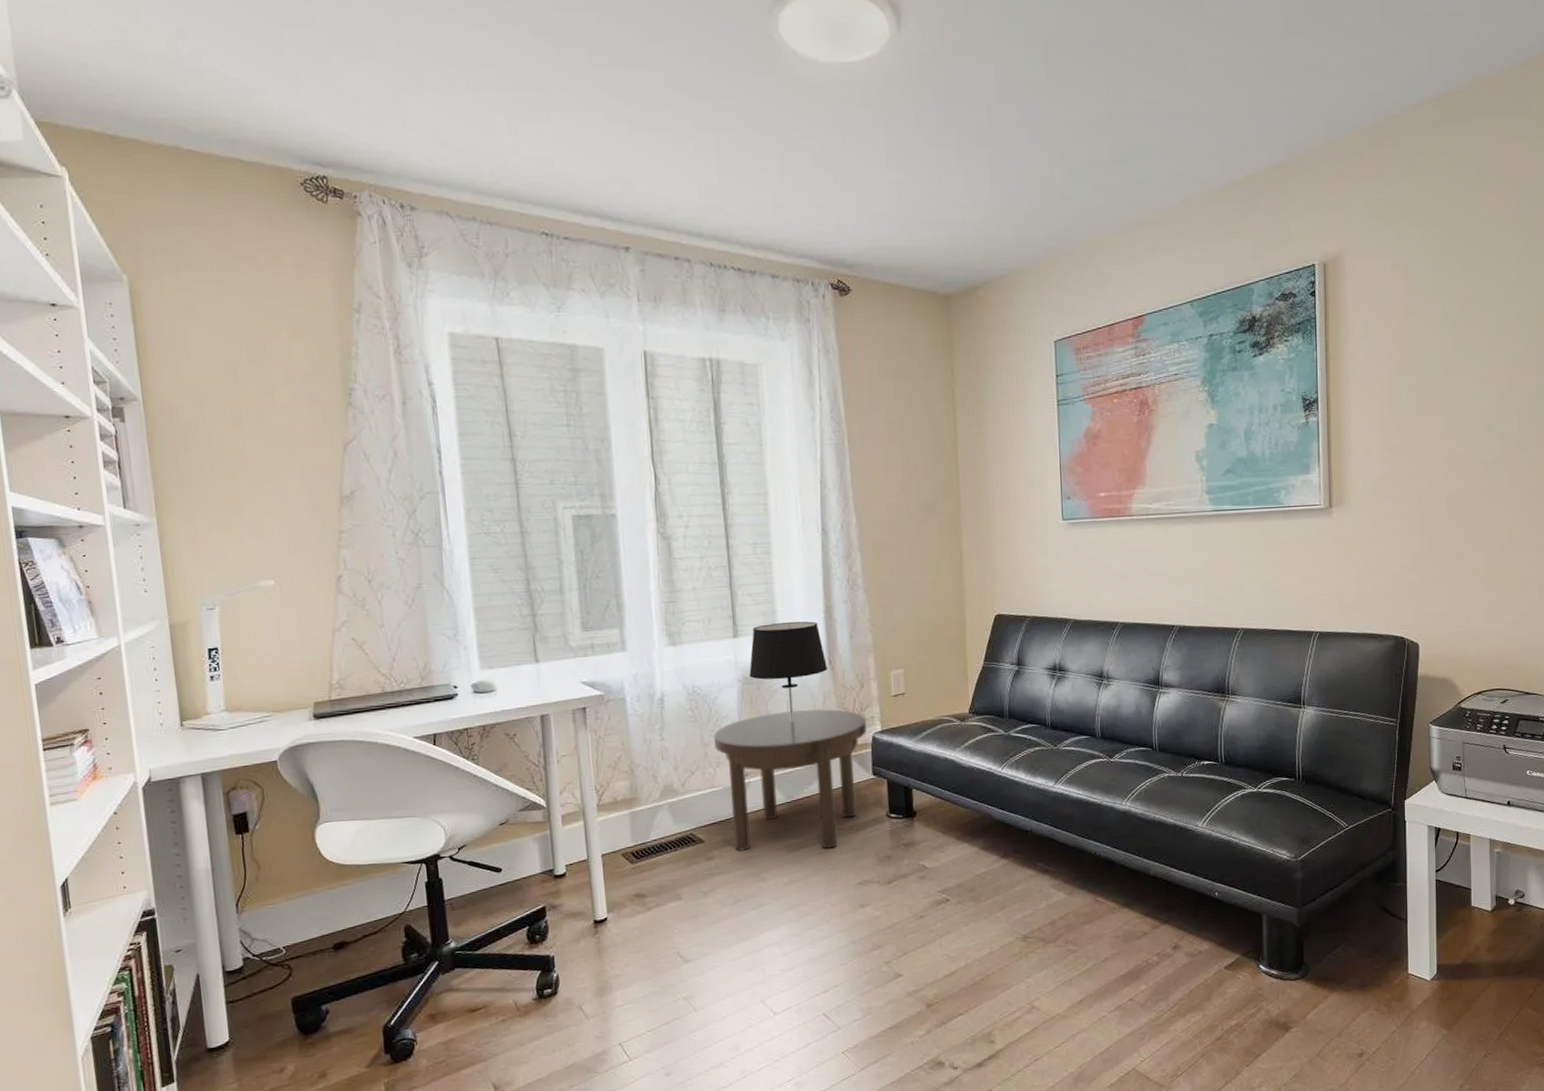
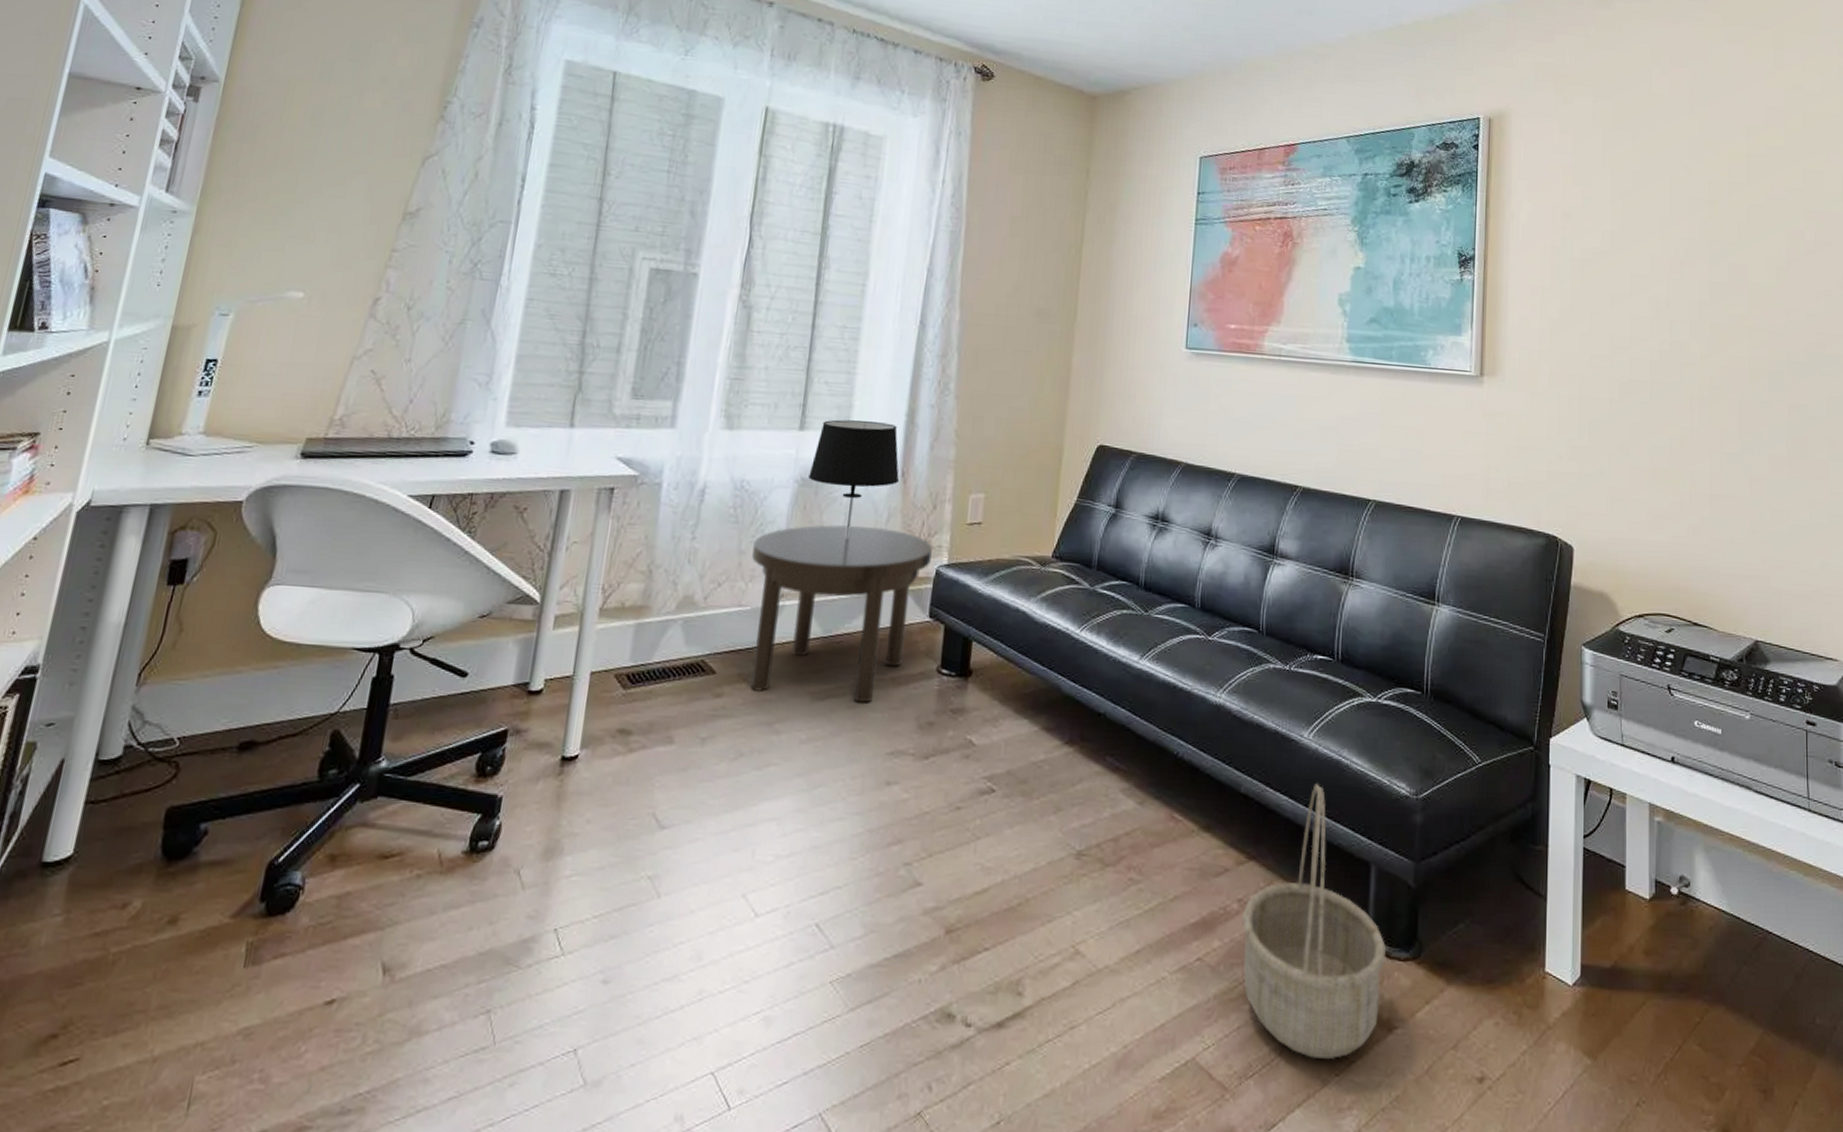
basket: none [1162,860,1280,1057] -> present [1242,784,1387,1060]

